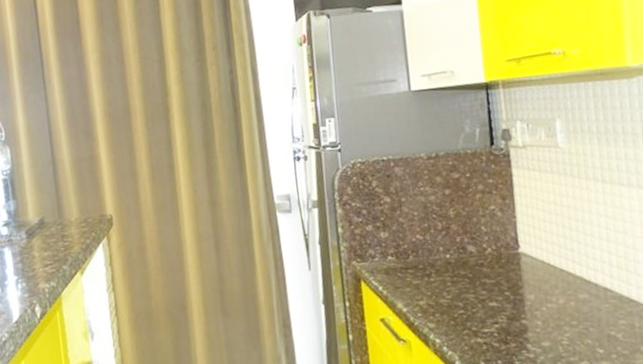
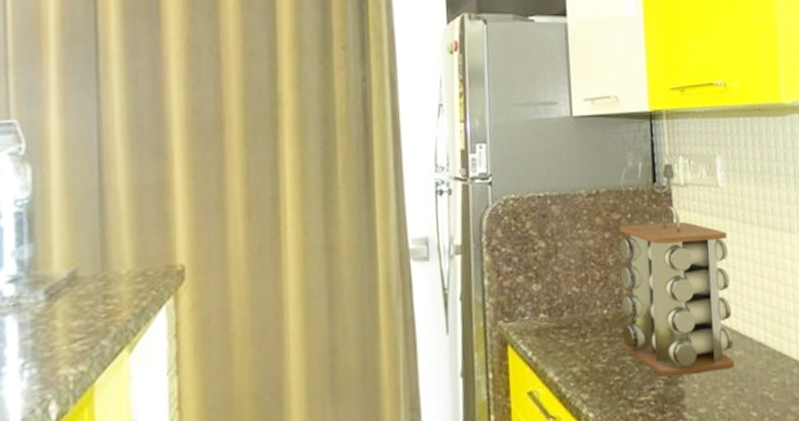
spice rack: none [458,165,579,314] -> present [618,205,735,377]

